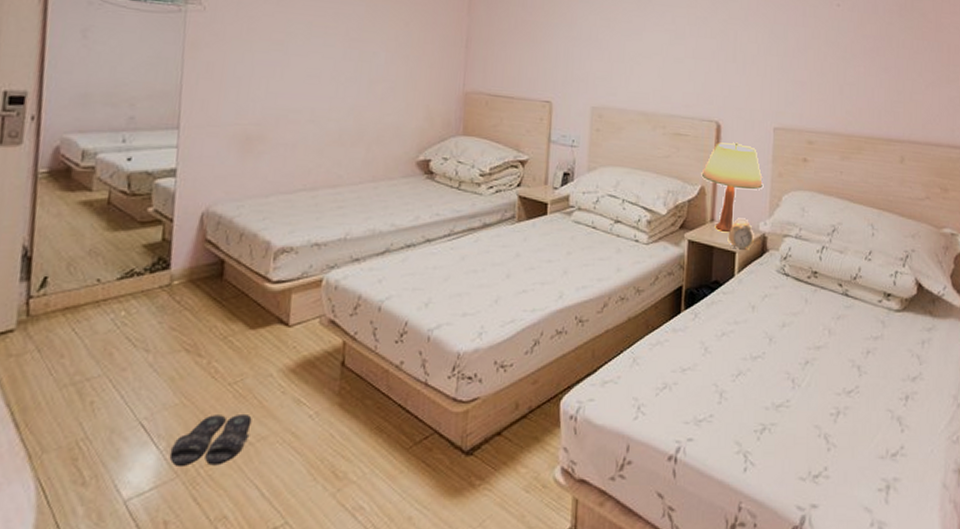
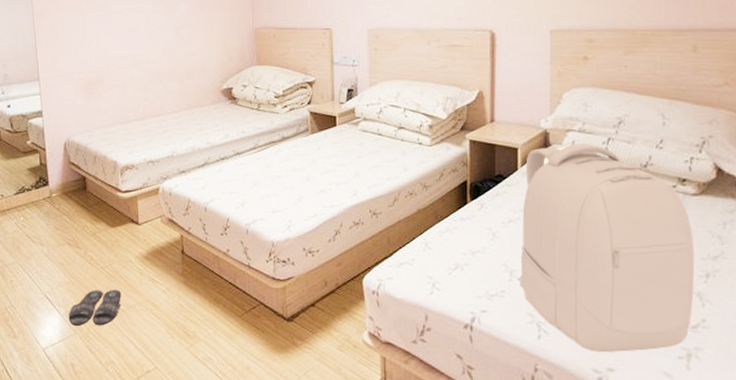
table lamp: present [702,142,763,233] -> none [479,48,542,131]
backpack: none [727,251,896,485] -> present [518,144,695,352]
alarm clock: present [728,219,754,250] -> none [509,118,536,146]

